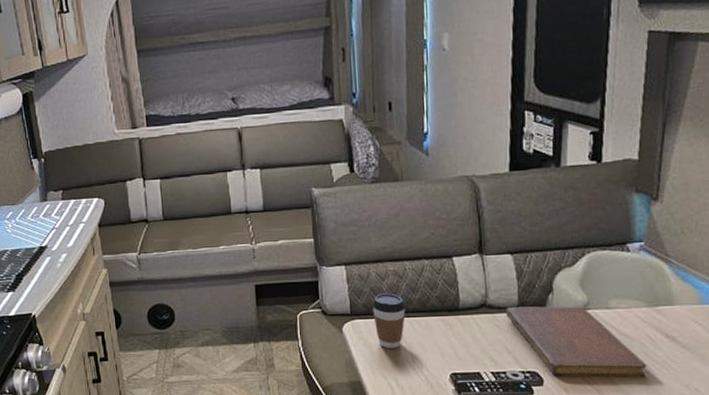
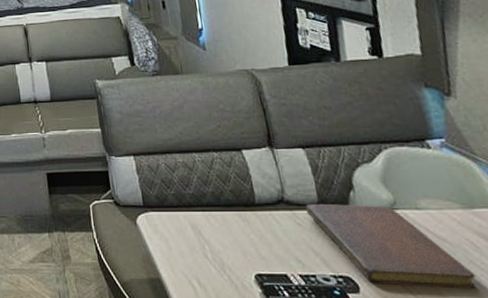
coffee cup: present [371,293,406,349] -> none [163,186,200,245]

